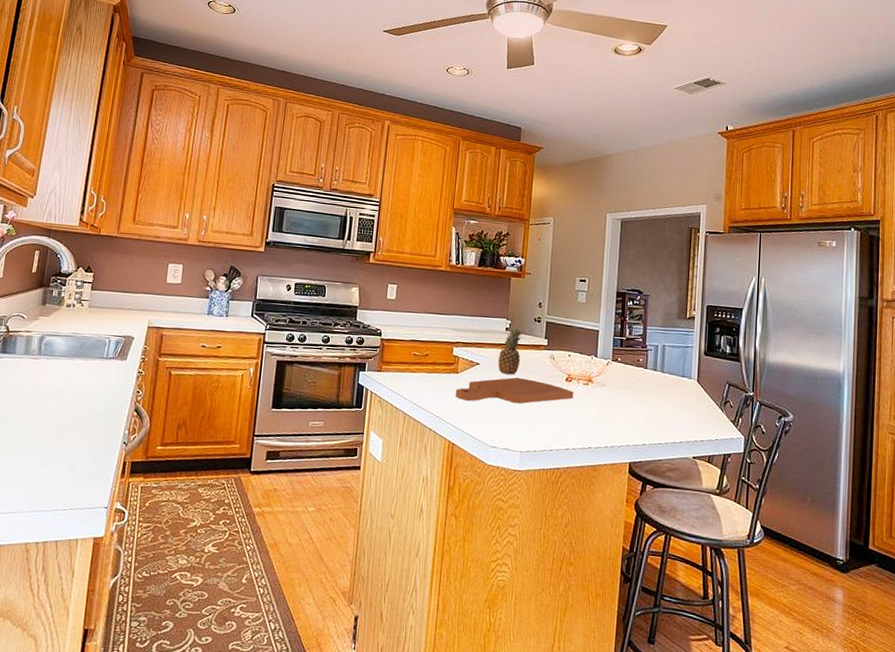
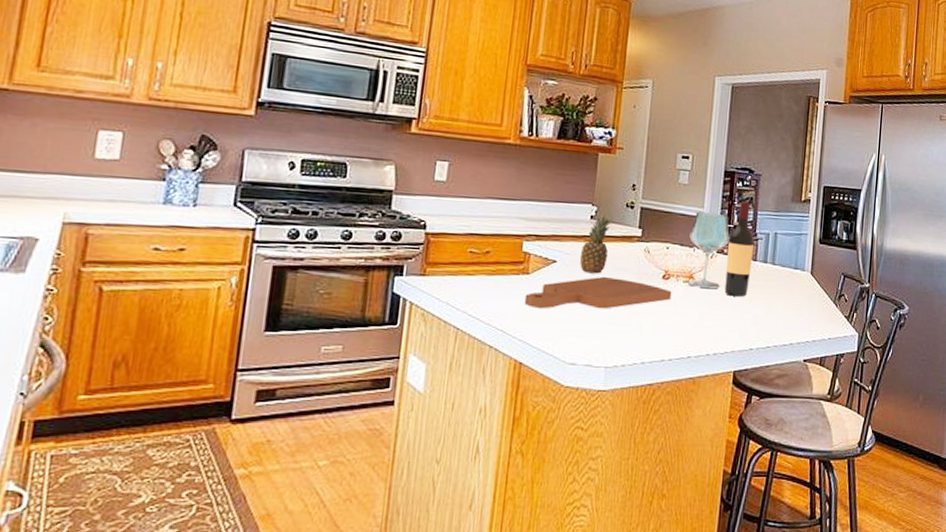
wine glass: none [587,326,623,392] -> present [688,211,730,289]
wine bottle: none [619,318,645,400] -> present [724,201,755,298]

